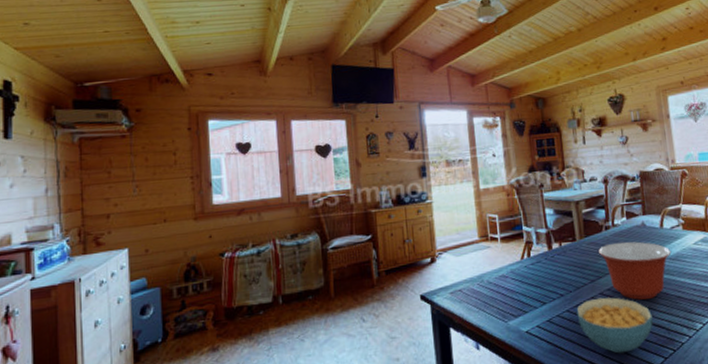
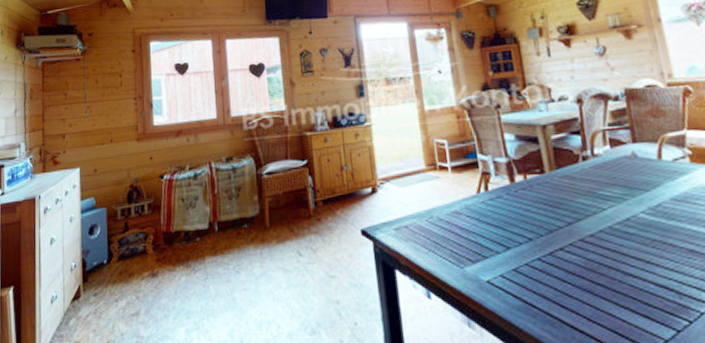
cereal bowl: present [576,297,653,354] -> none [549,245,657,319]
mixing bowl: present [598,241,672,300] -> none [574,175,677,251]

